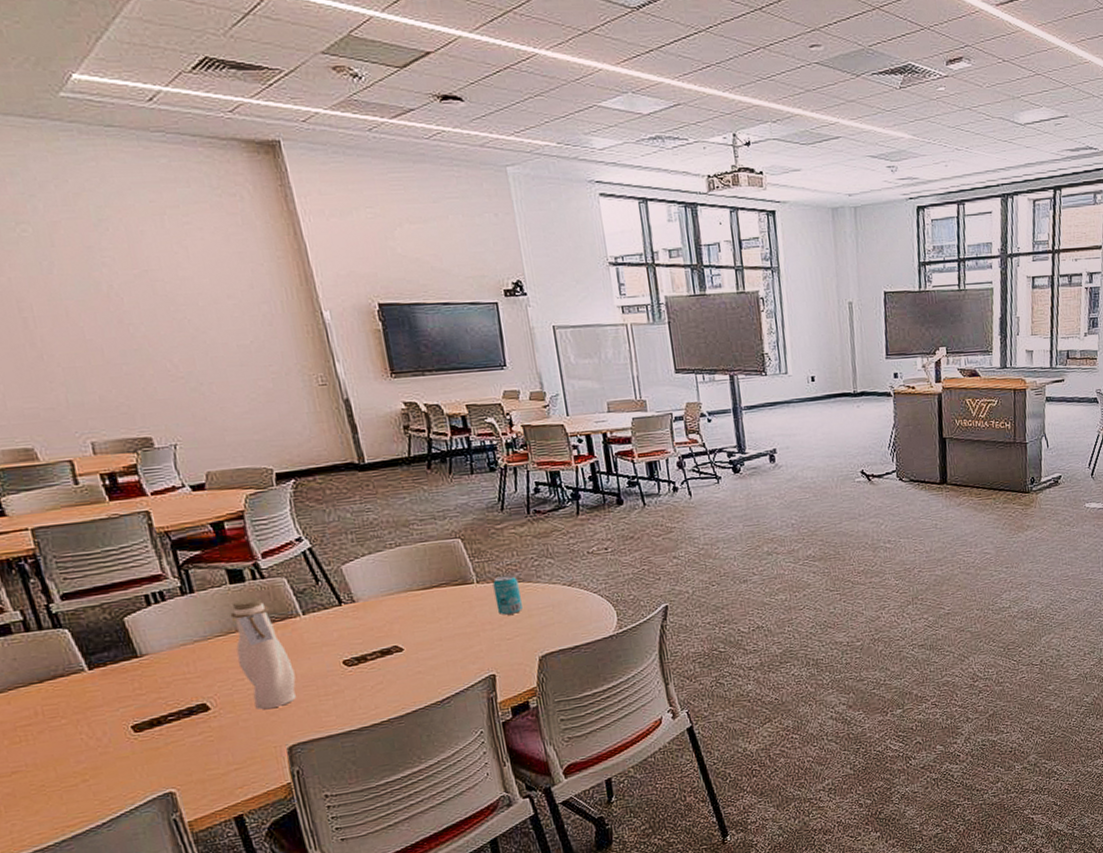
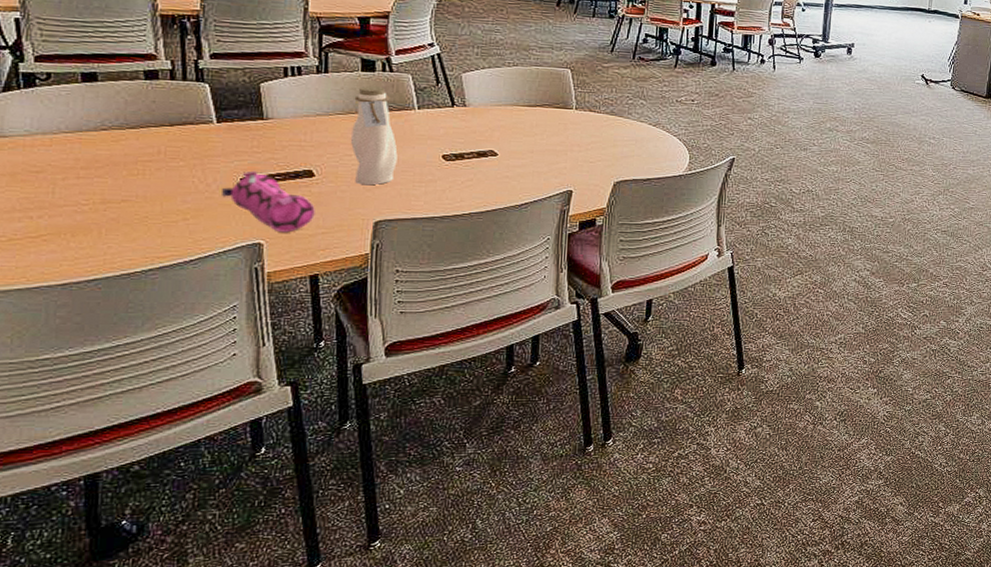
pencil case: none [115,715,222,777] -> present [222,170,315,233]
beverage can: present [492,575,523,615] -> none [587,107,611,141]

